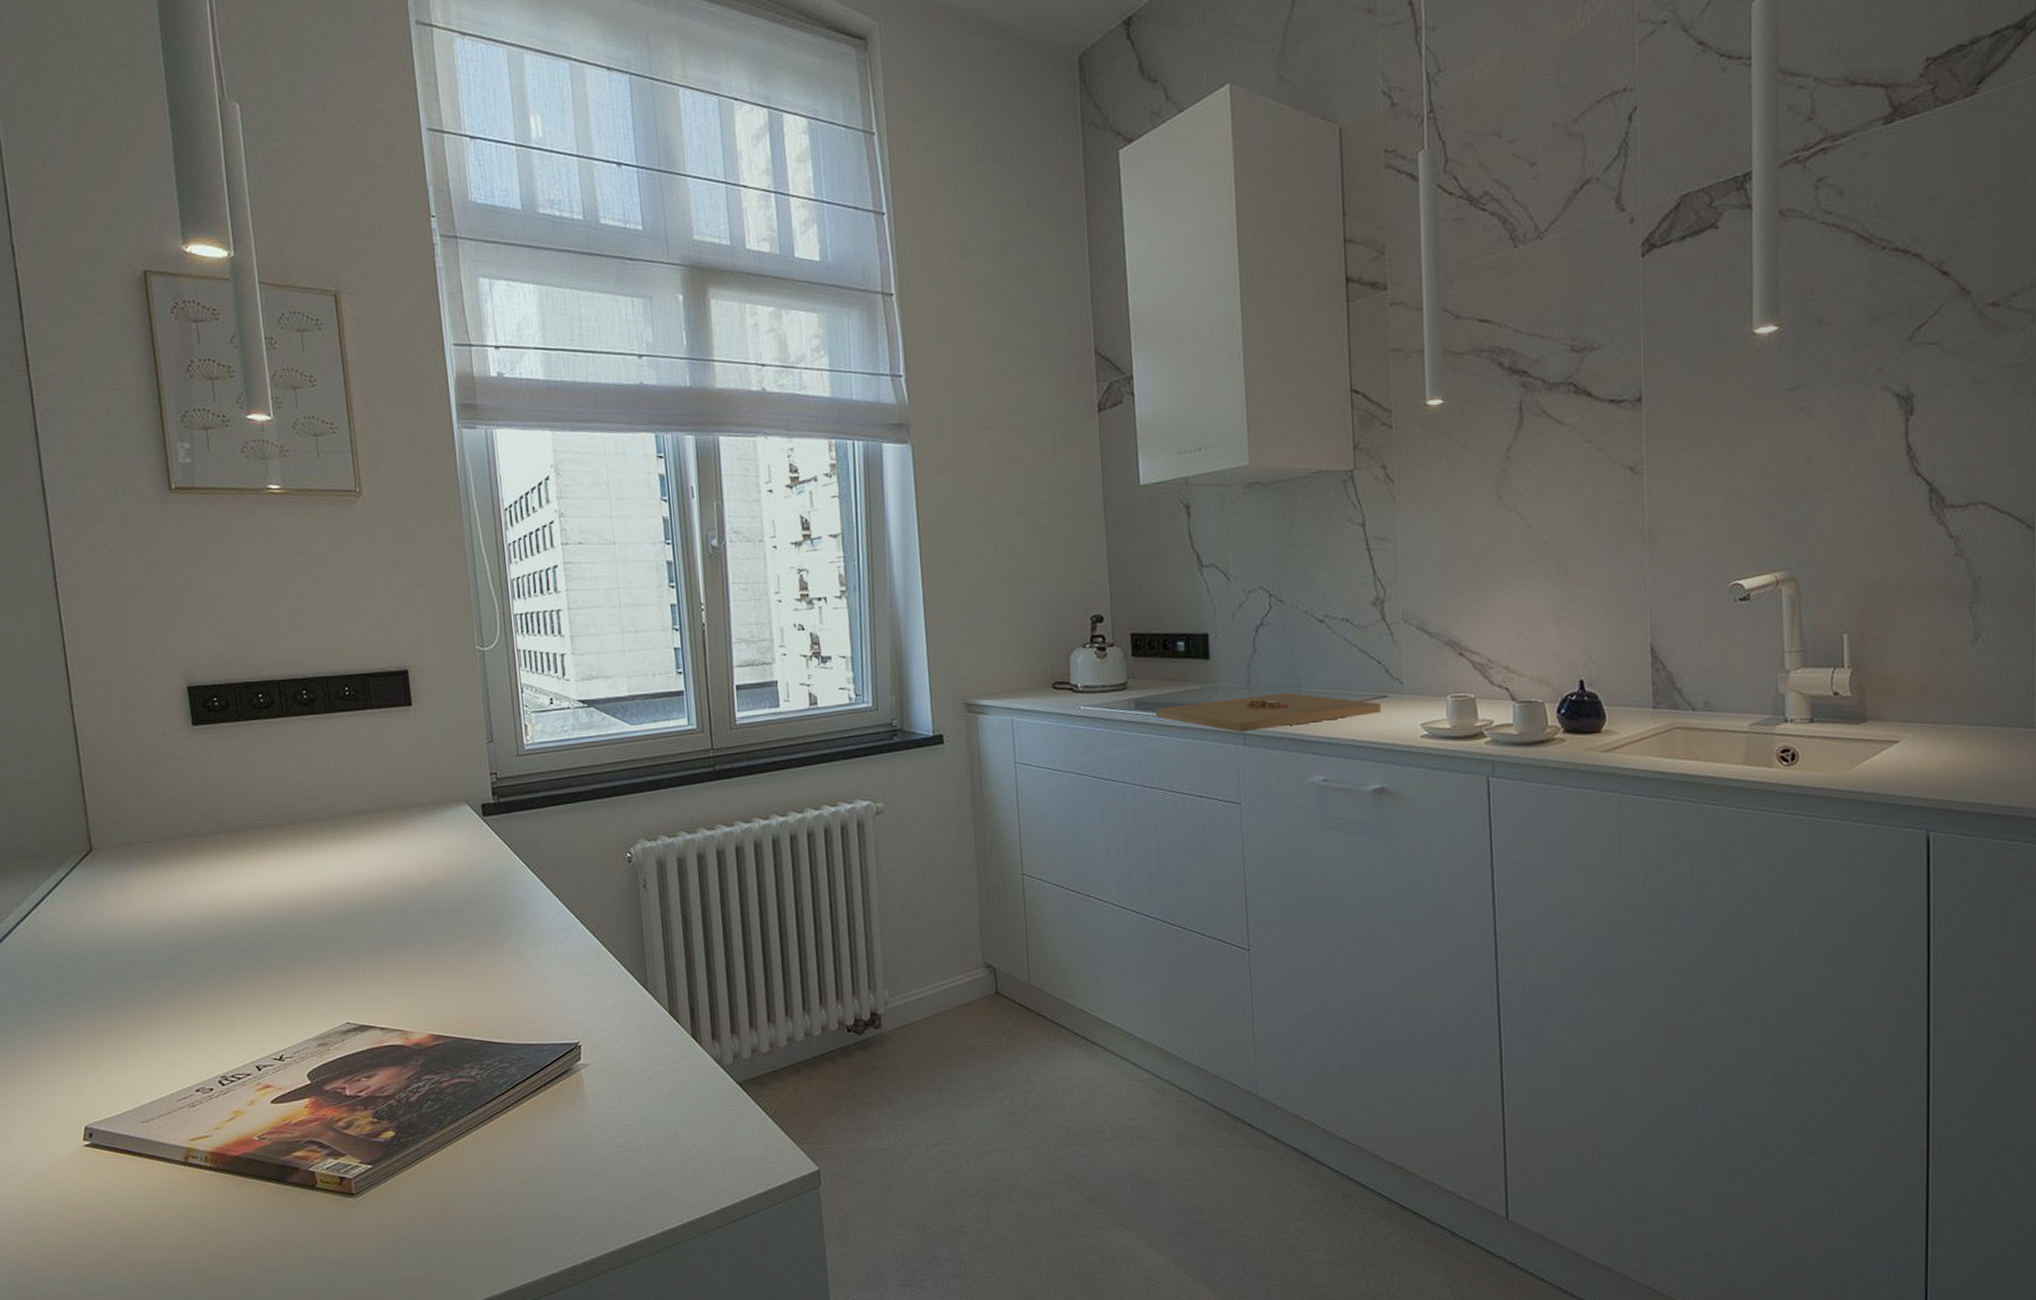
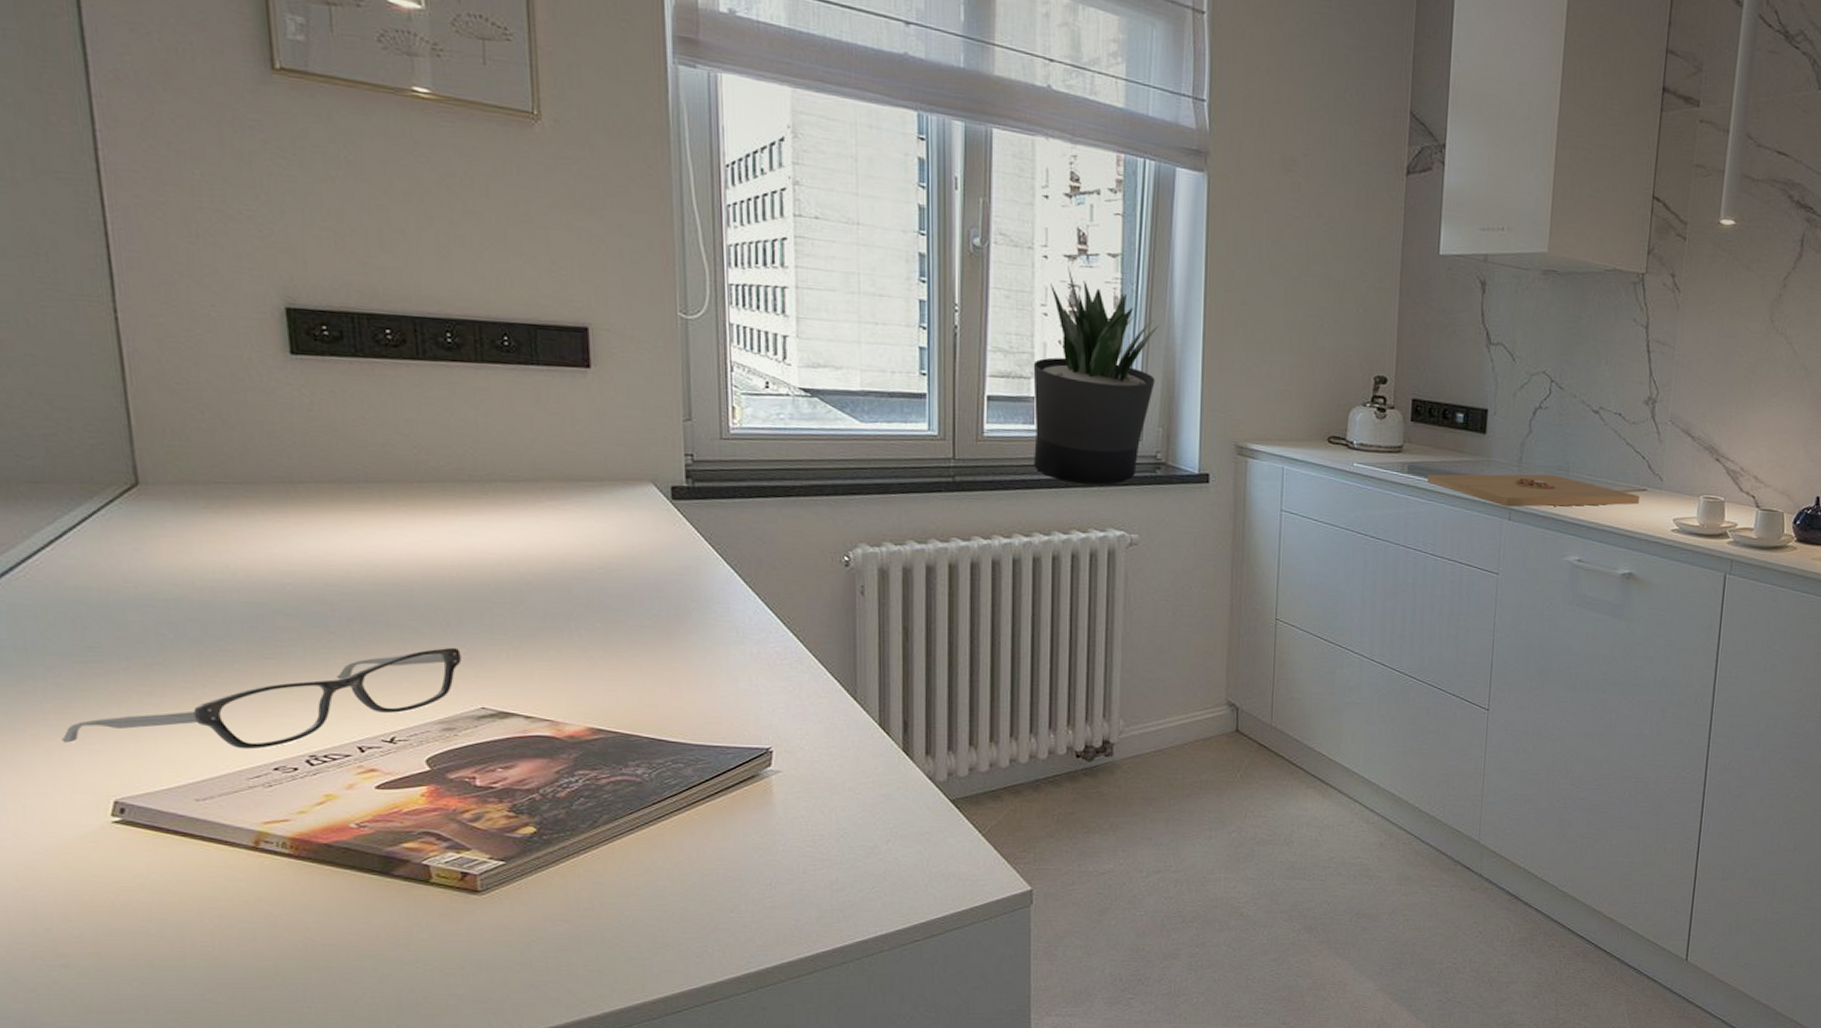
eyeglasses: none [47,969,329,1078] -> present [61,647,461,750]
planter: none [773,552,884,760] -> present [1033,266,1159,486]

